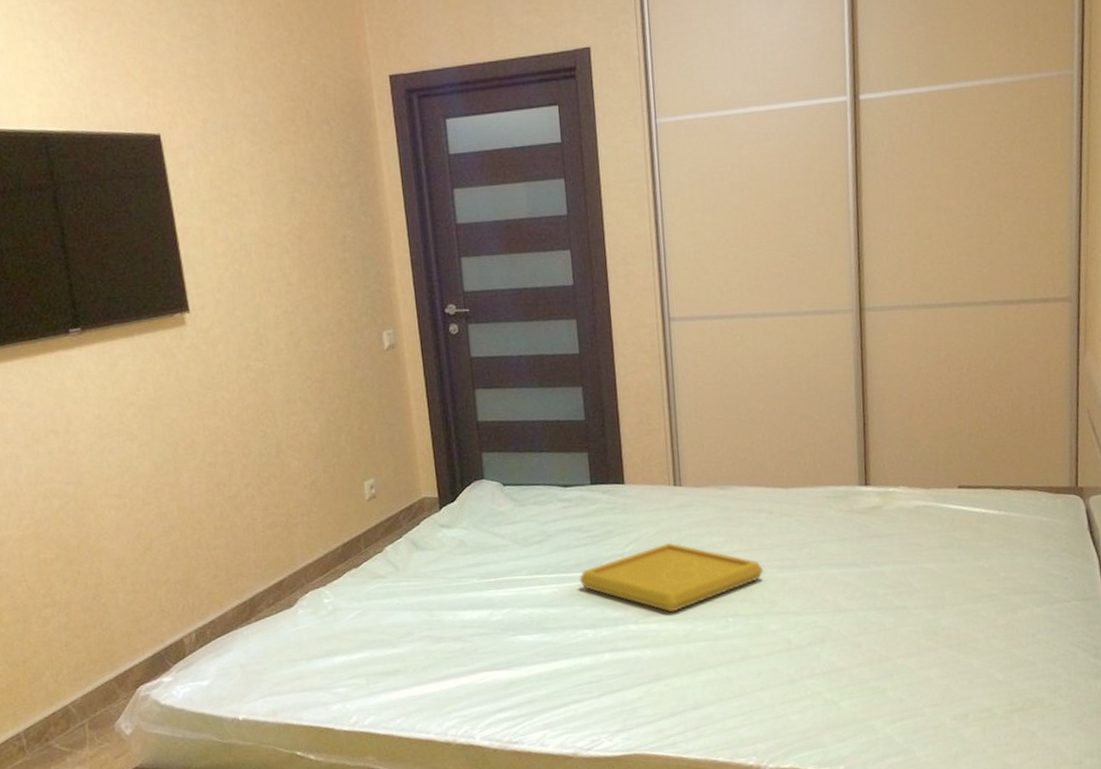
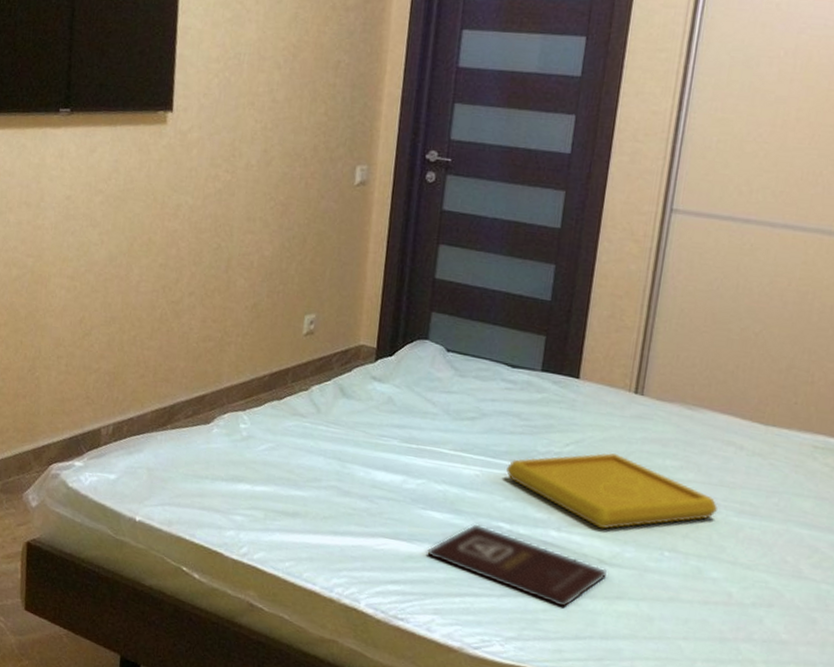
book: none [526,636,686,692] -> present [427,524,607,609]

